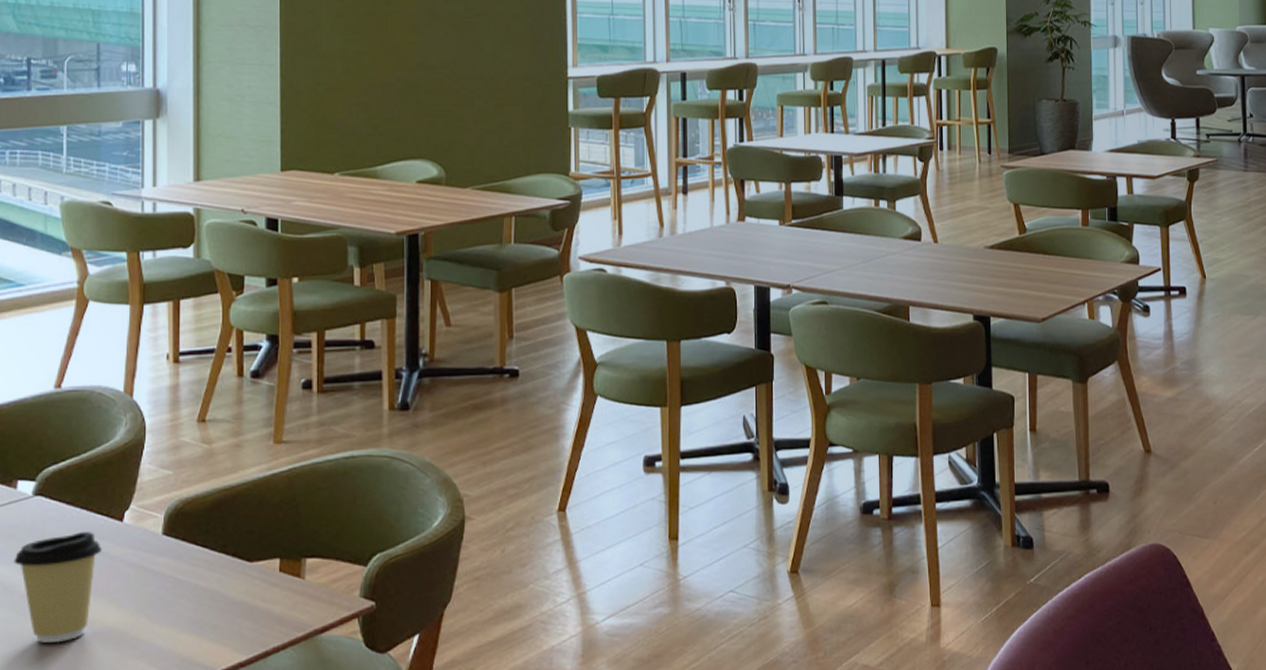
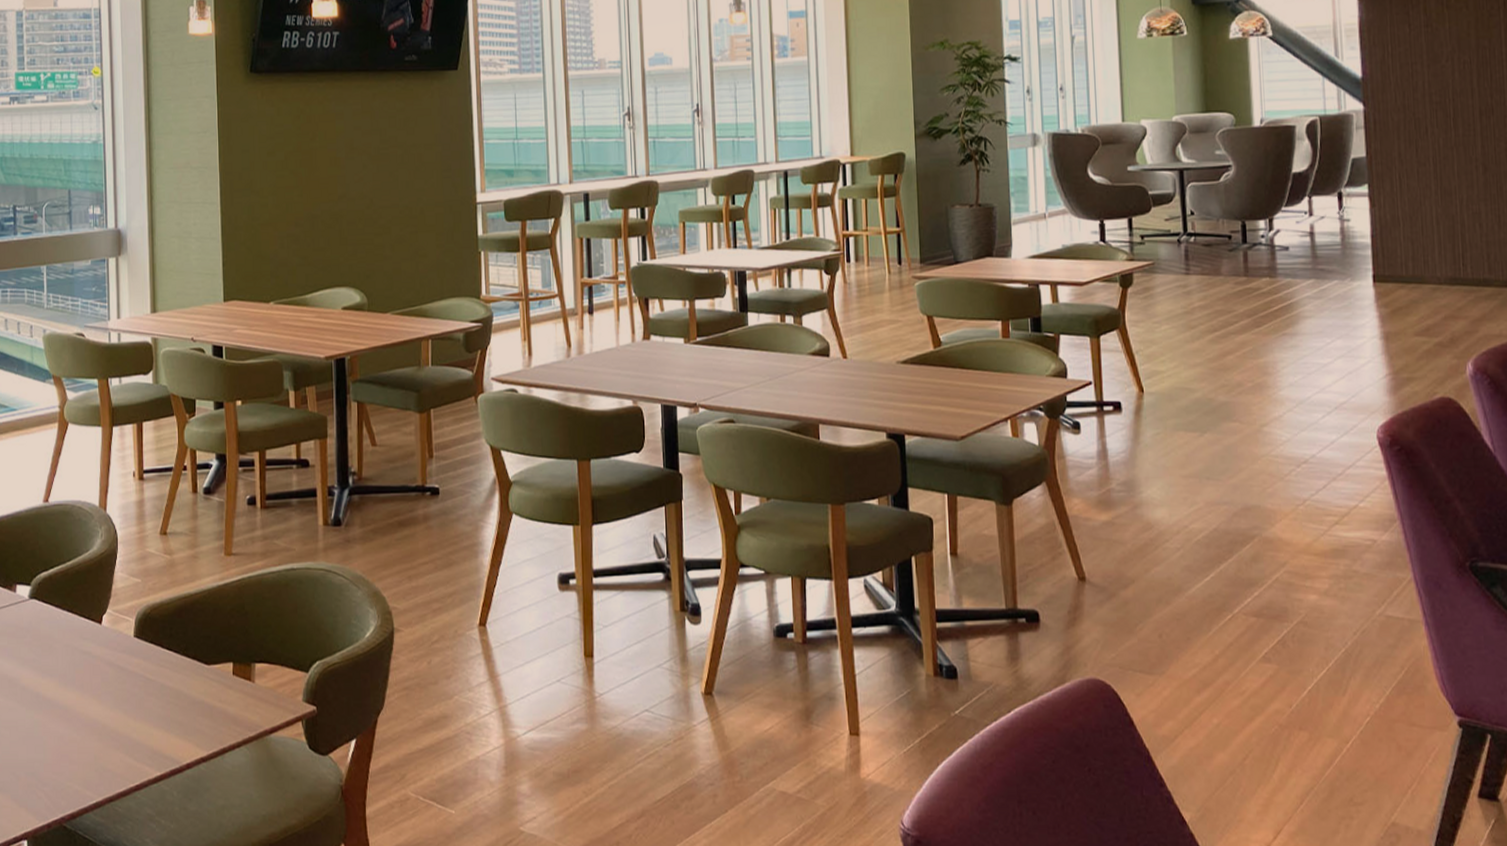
coffee cup: present [14,532,102,643] -> none [15,633,85,732]

